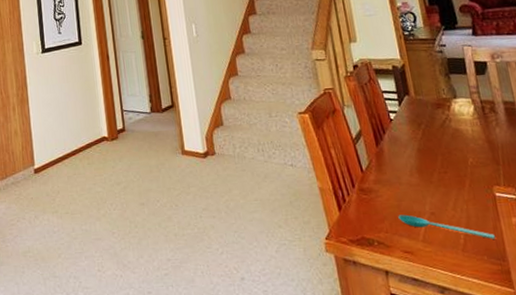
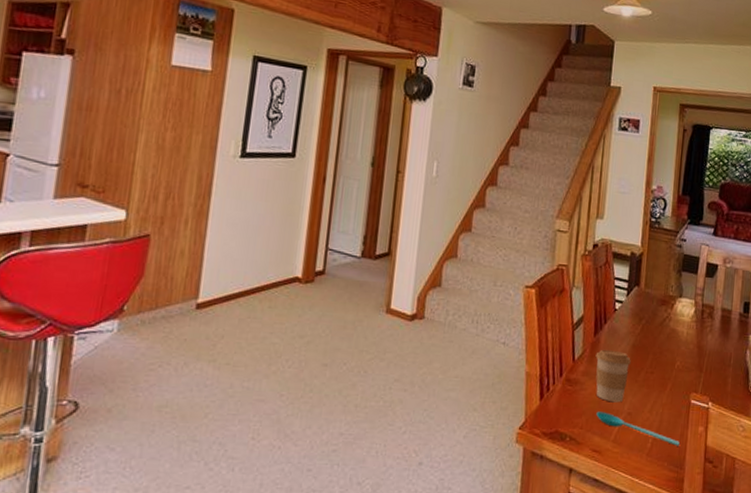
coffee cup: none [382,156,423,205] -> present [595,349,631,403]

